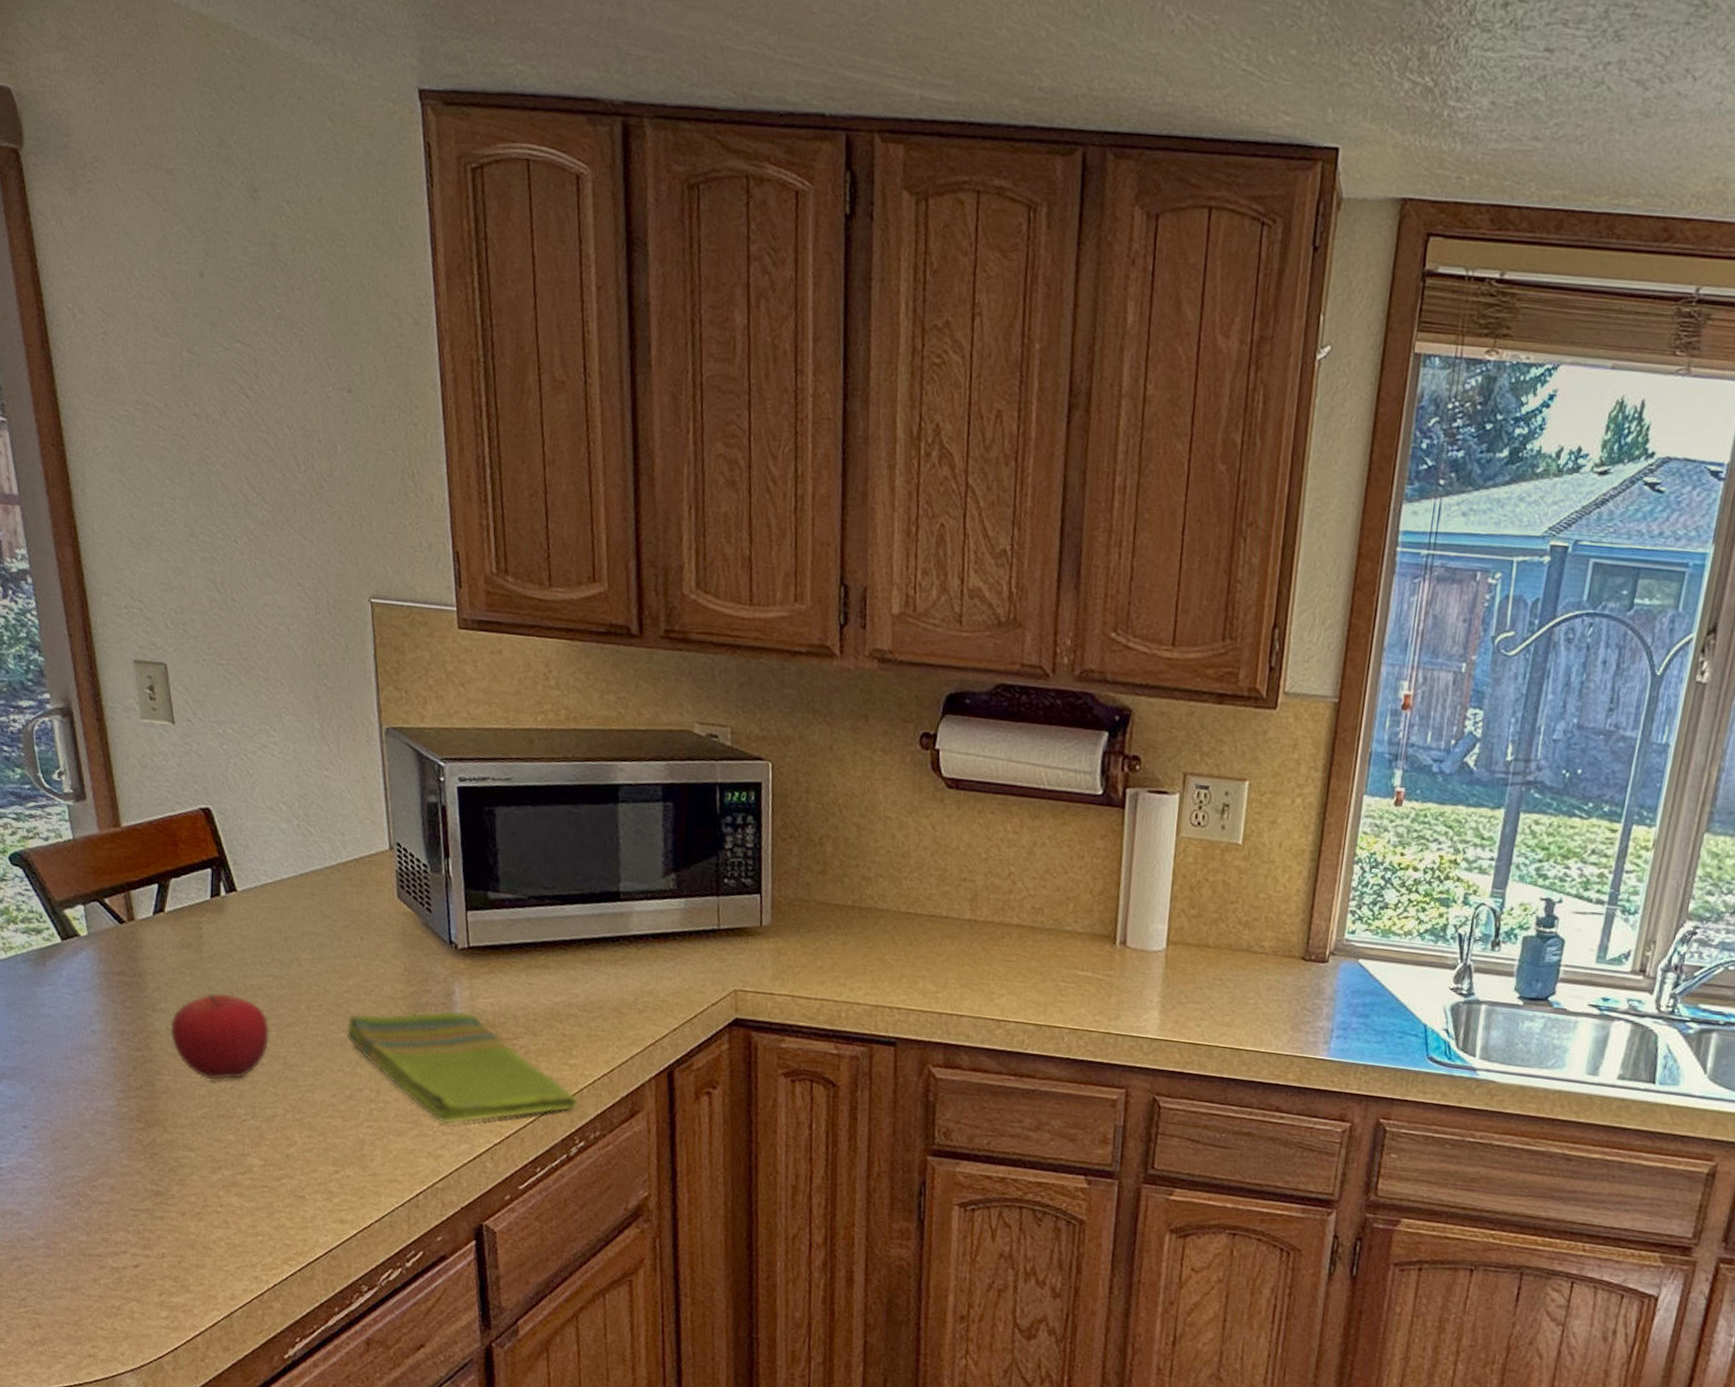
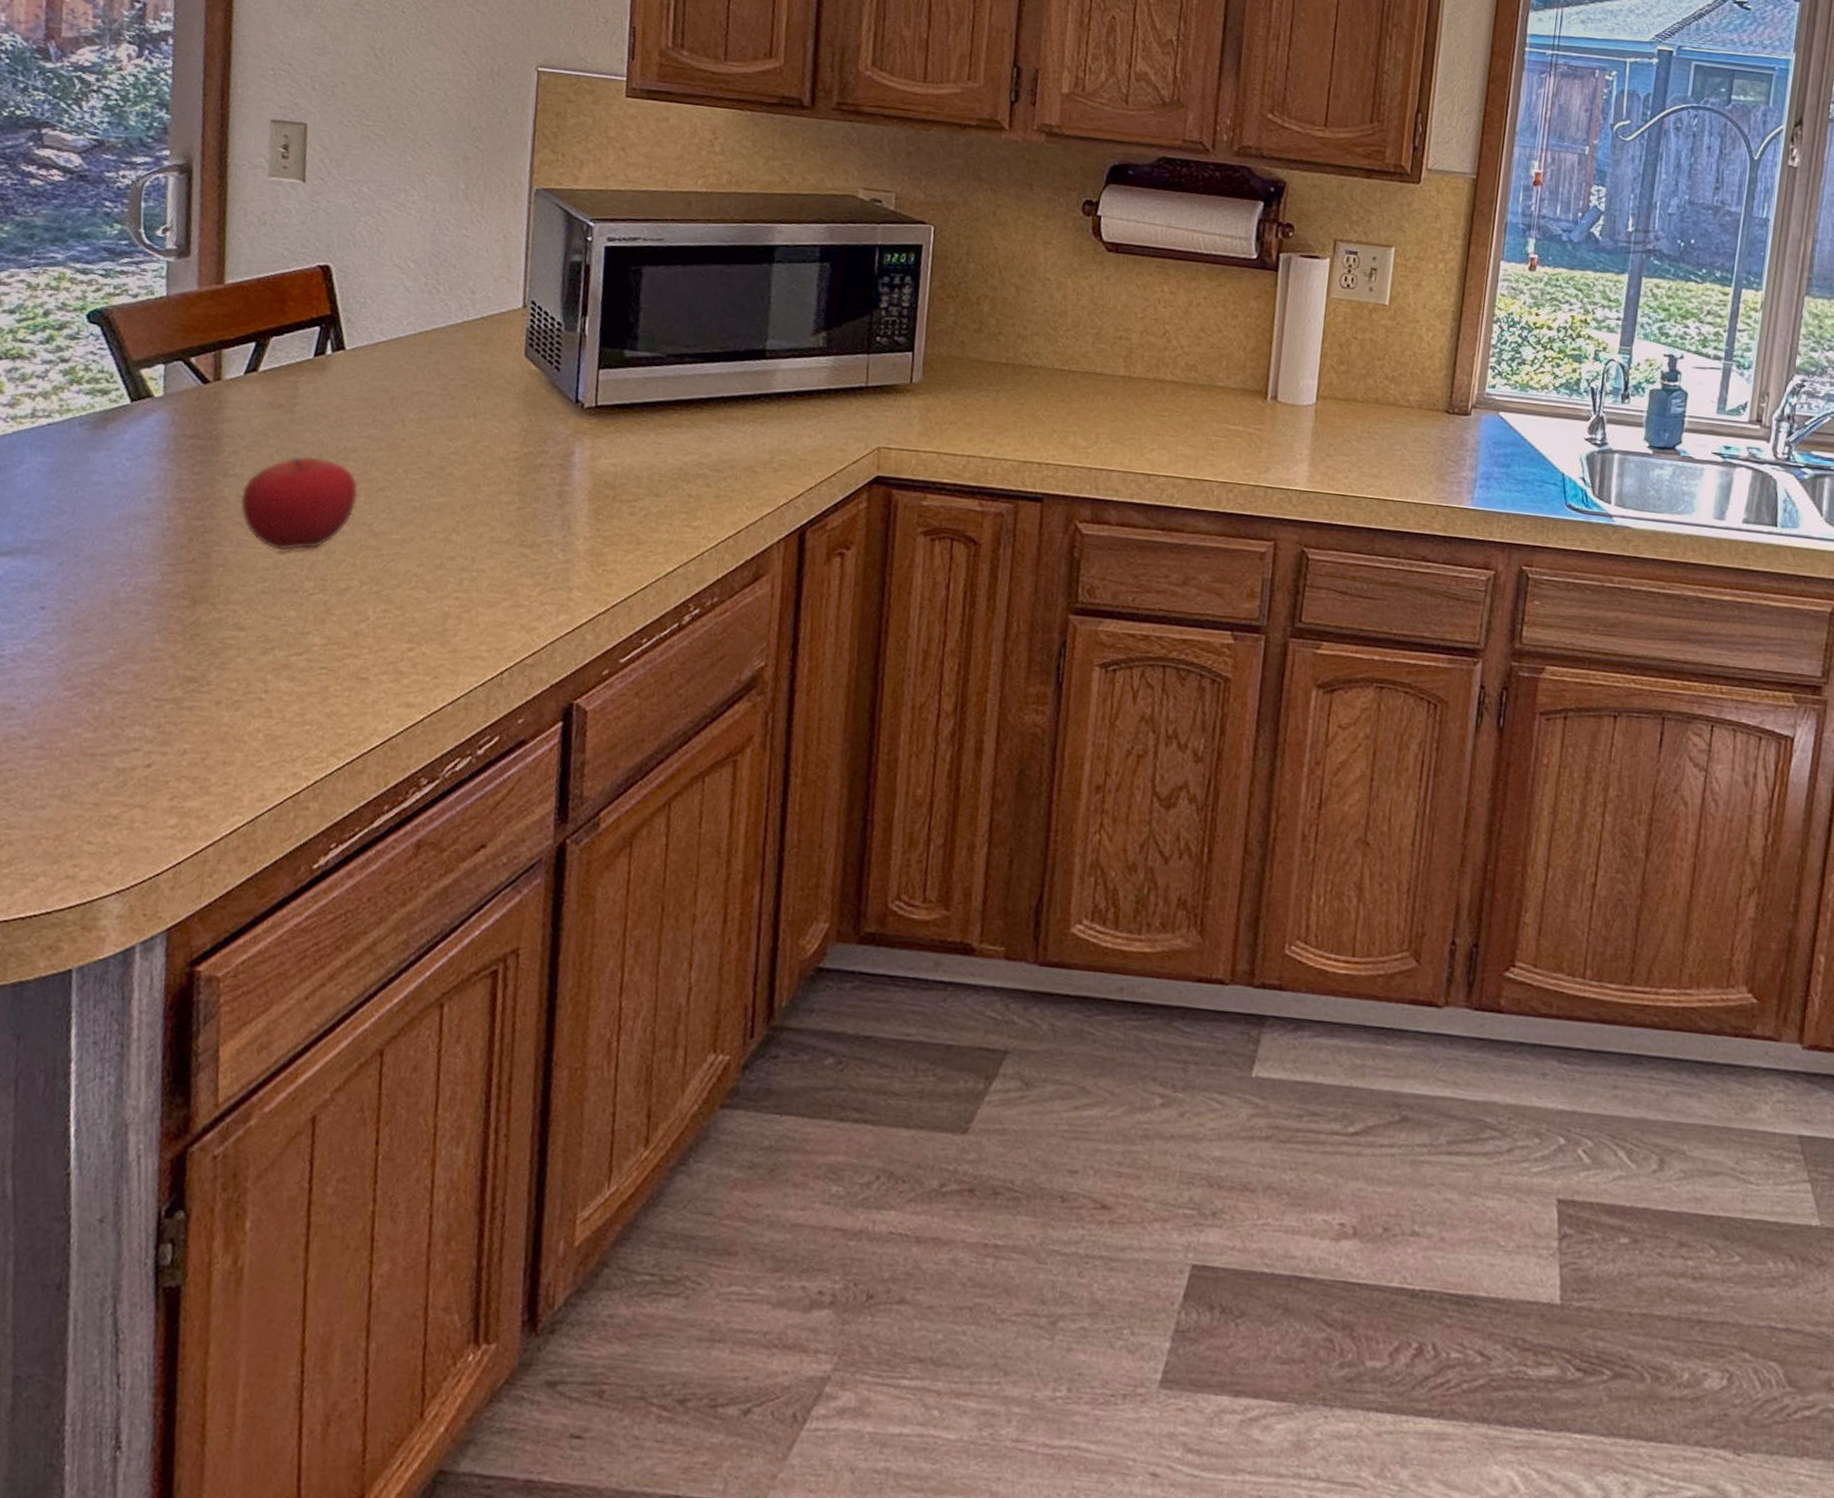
dish towel: present [346,1010,579,1124] -> none [445,471,698,594]

